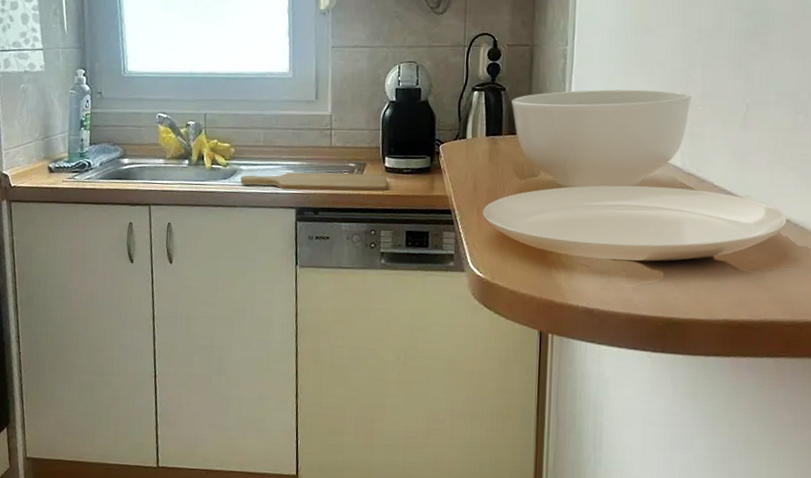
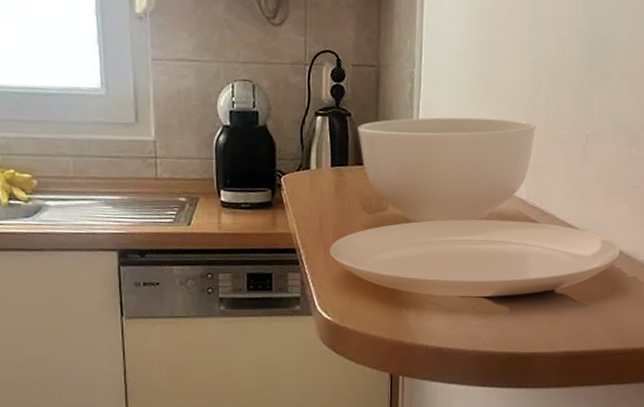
chopping board: present [240,172,388,192] -> none [47,208,224,230]

